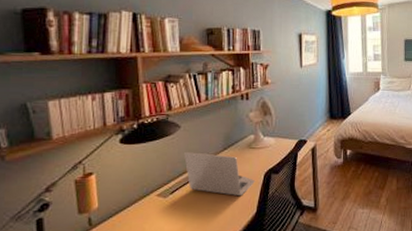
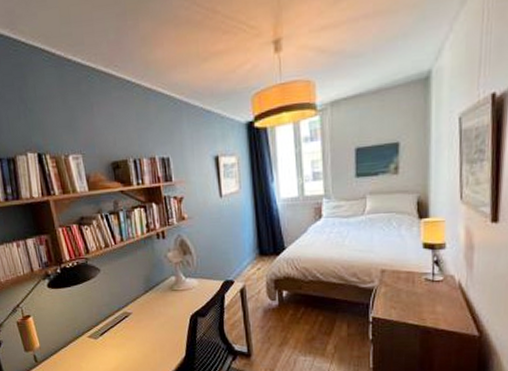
laptop: present [184,152,255,196] -> none [107,295,181,339]

